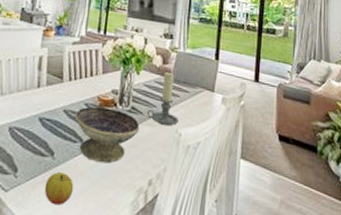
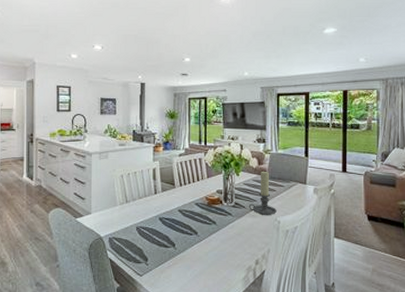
apple: present [44,172,74,206] -> none [171,259,194,284]
decorative bowl: present [75,106,140,164] -> none [189,205,244,249]

